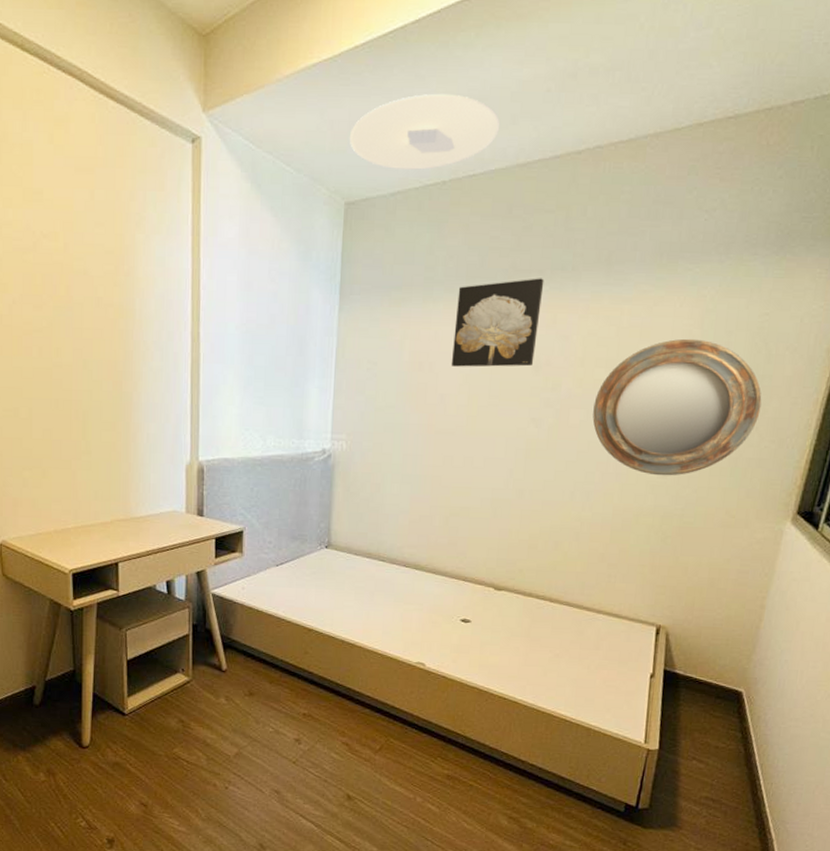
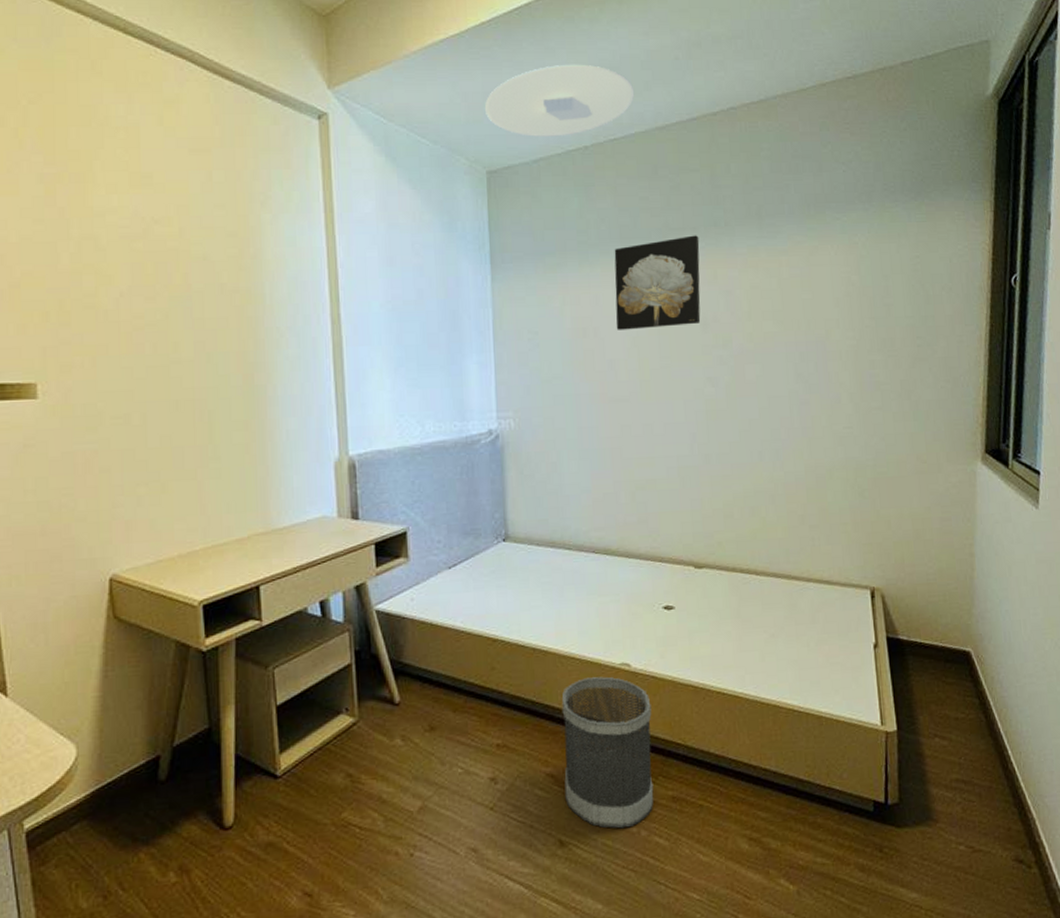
wastebasket: none [356,670,439,794] -> present [561,676,654,829]
home mirror: present [592,338,762,476] -> none [767,285,930,426]

